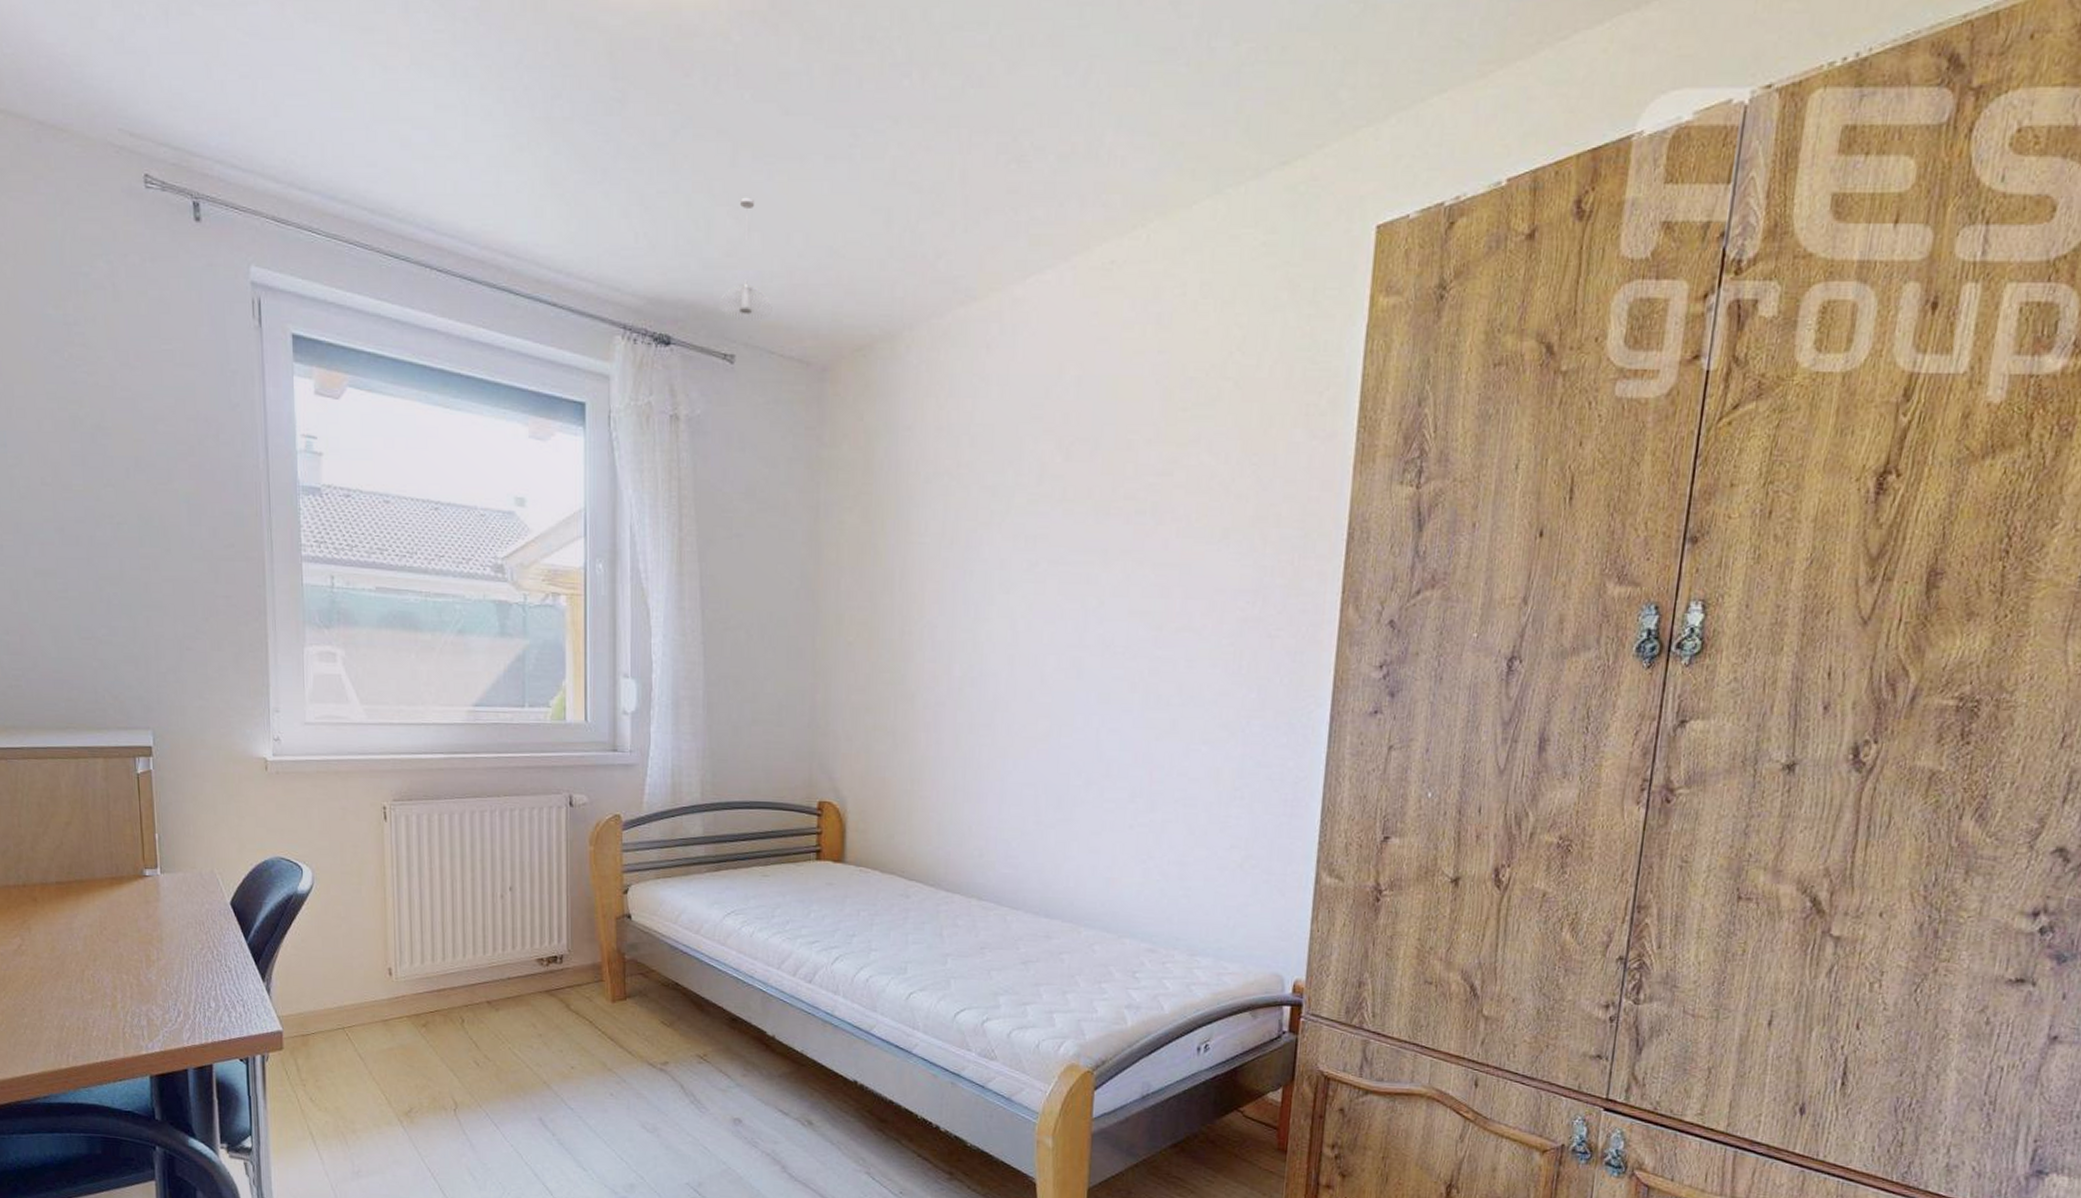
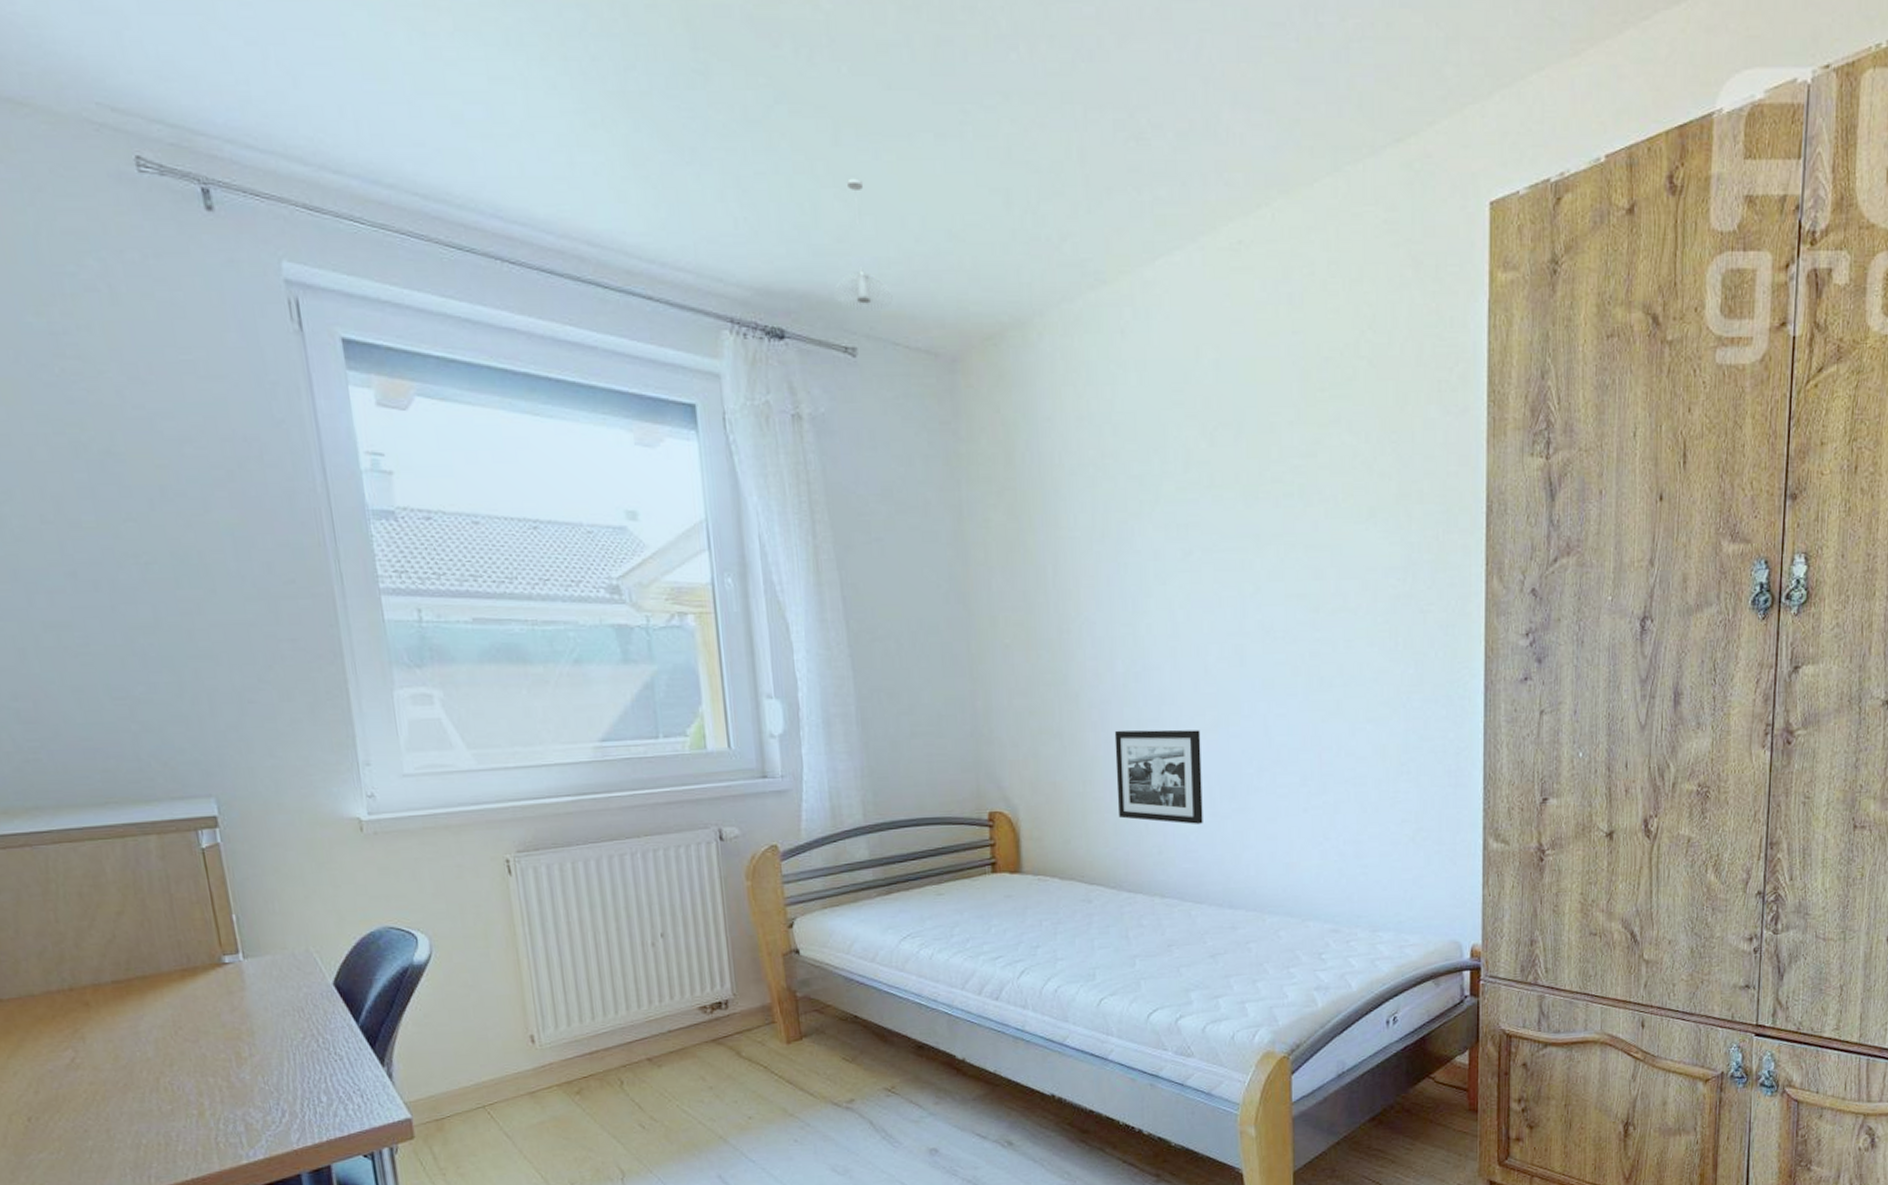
picture frame: none [942,732,1032,831] -> present [1114,729,1203,824]

